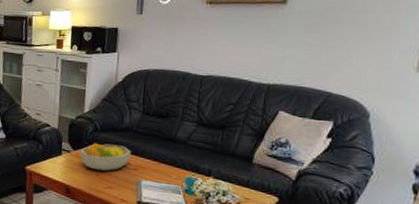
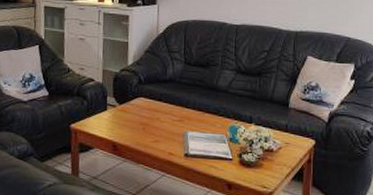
fruit bowl: present [80,142,131,172] -> none [126,95,176,125]

